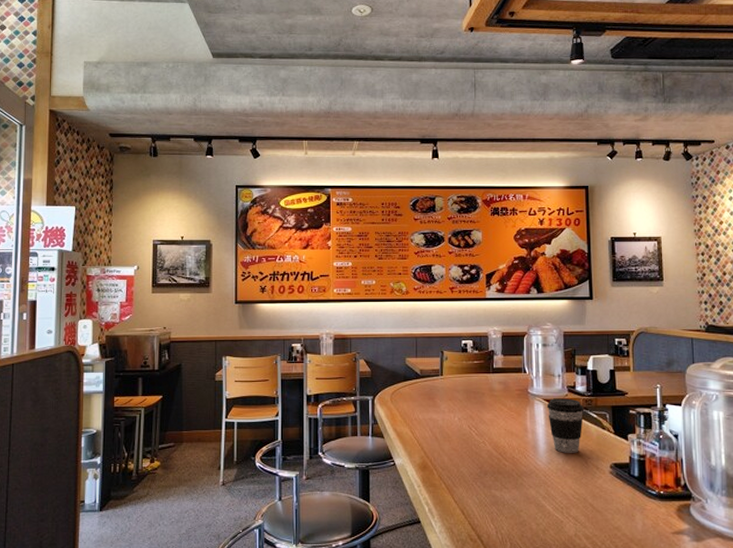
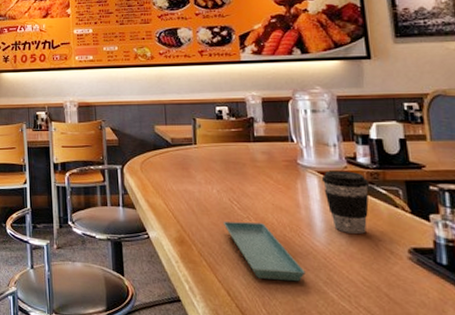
saucer: none [461,447,528,498] -> present [222,222,306,282]

